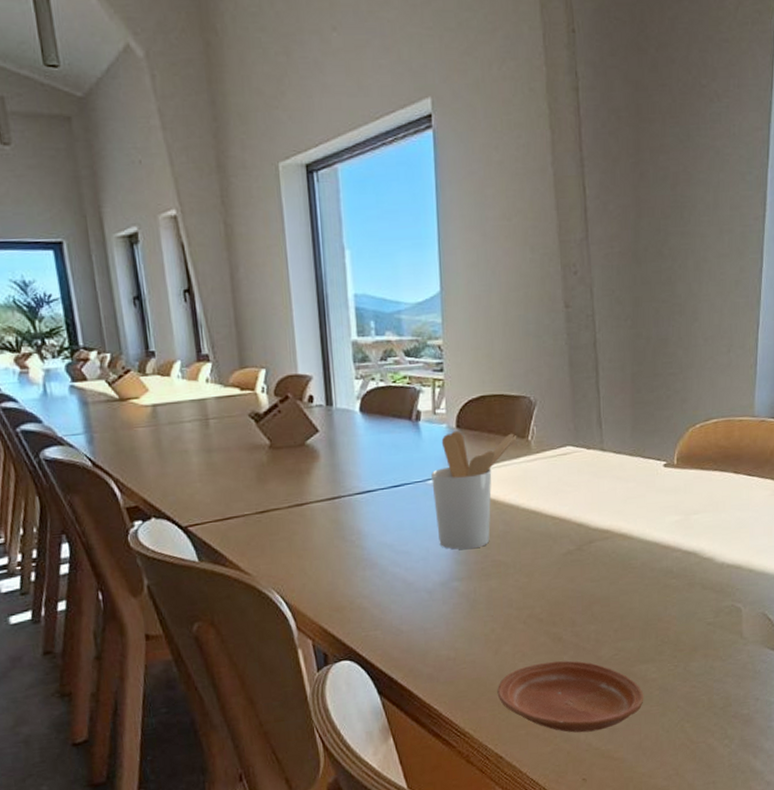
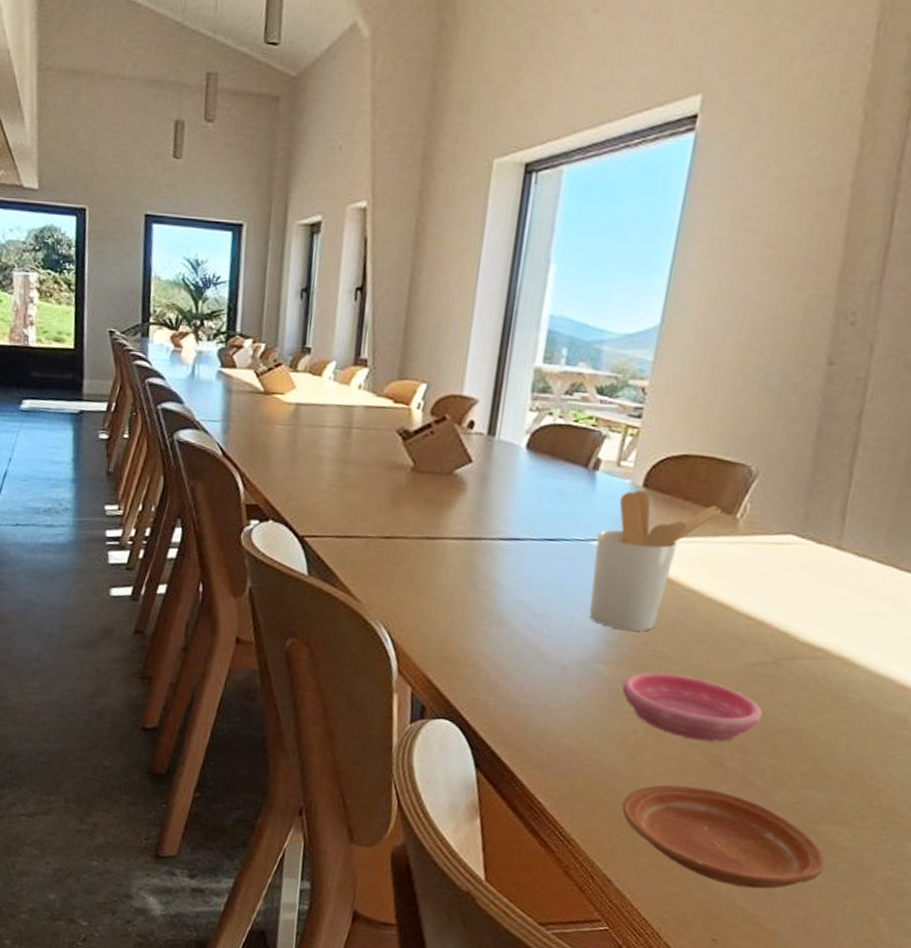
saucer: none [476,574,579,626] -> present [621,672,763,742]

